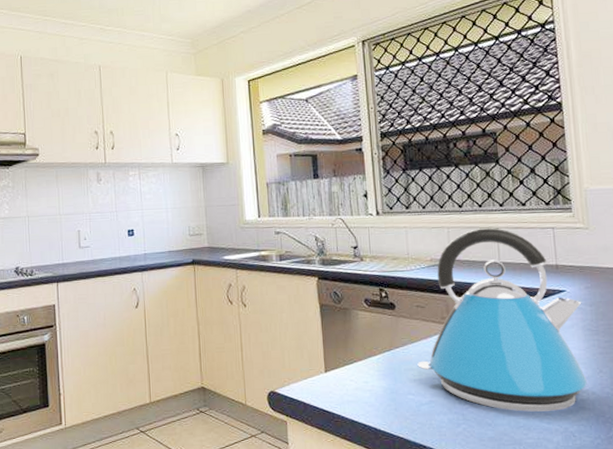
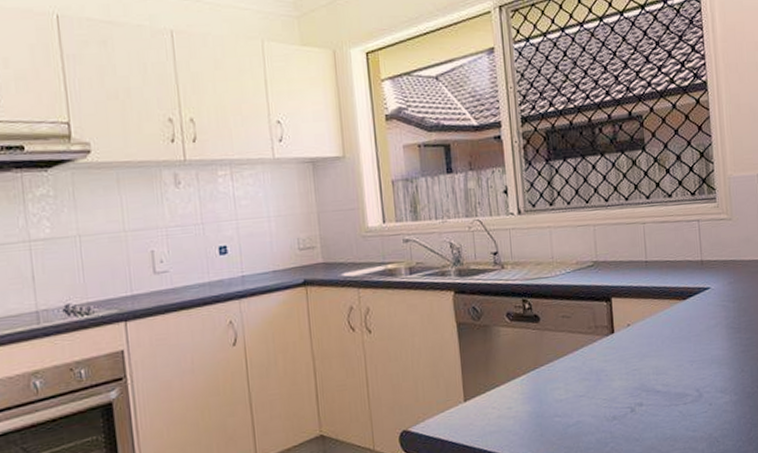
kettle: present [417,228,587,412] -> none [564,223,730,423]

